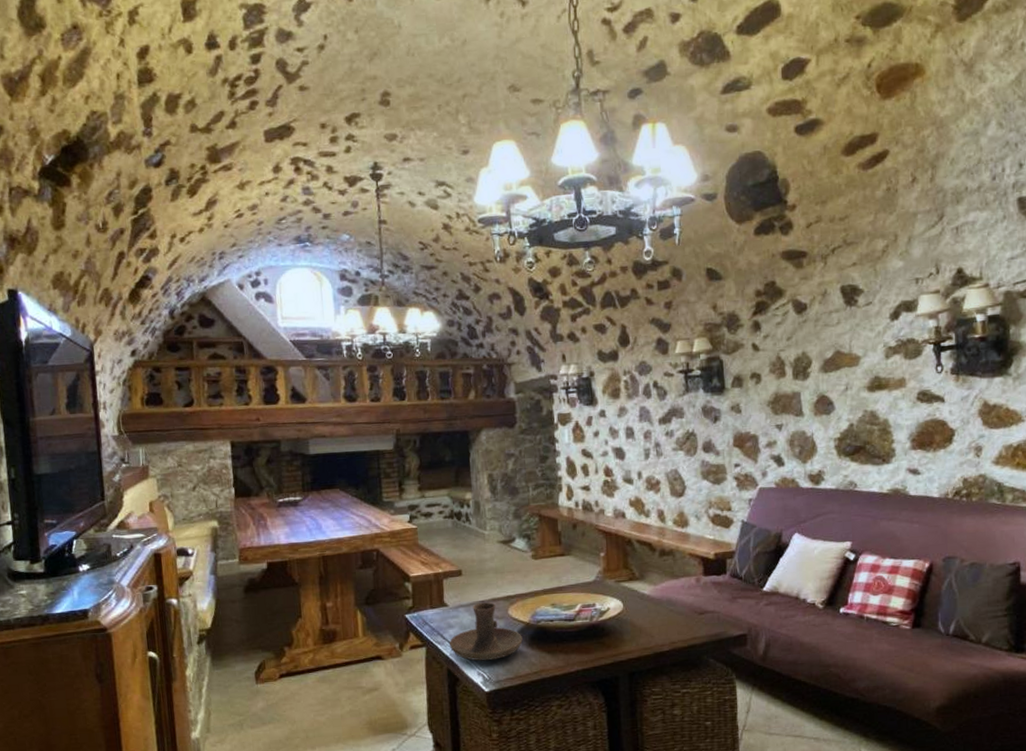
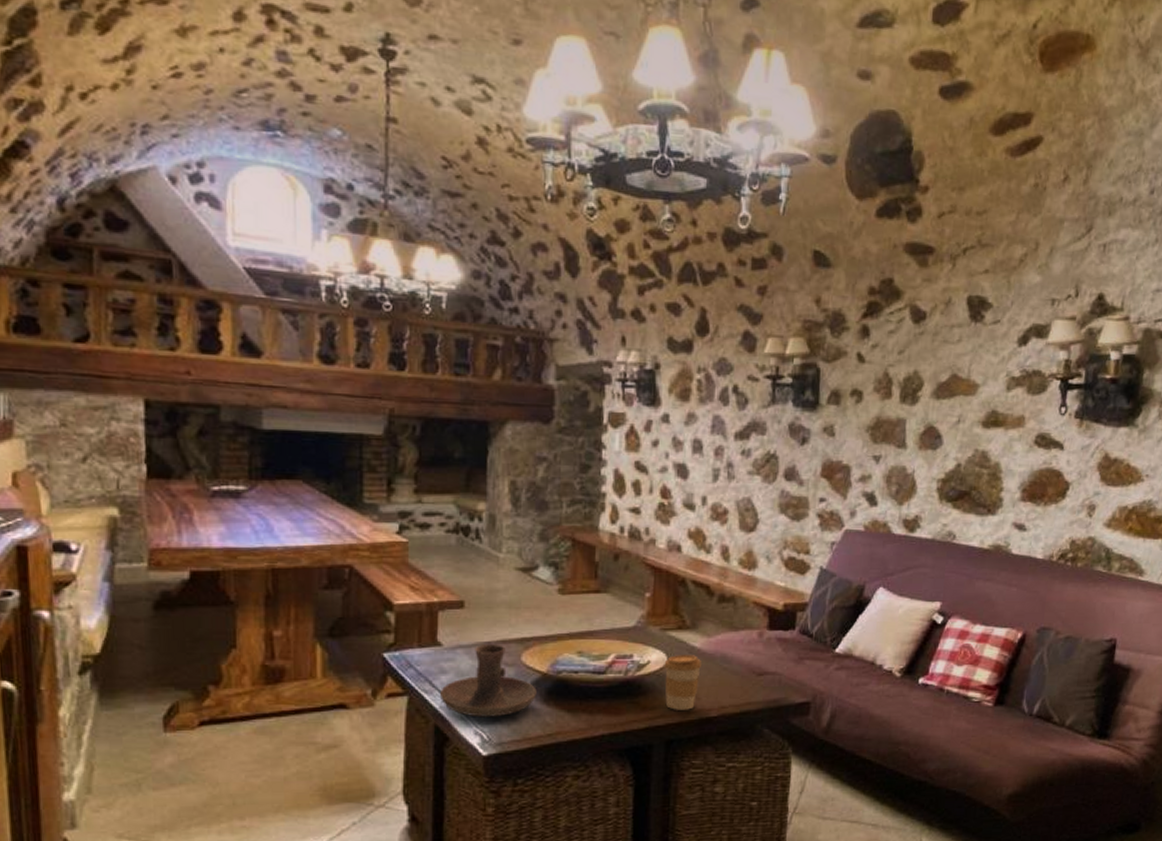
coffee cup: none [621,601,651,647] -> present [664,655,701,710]

